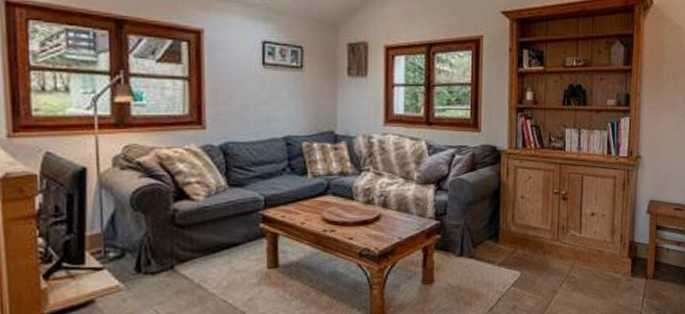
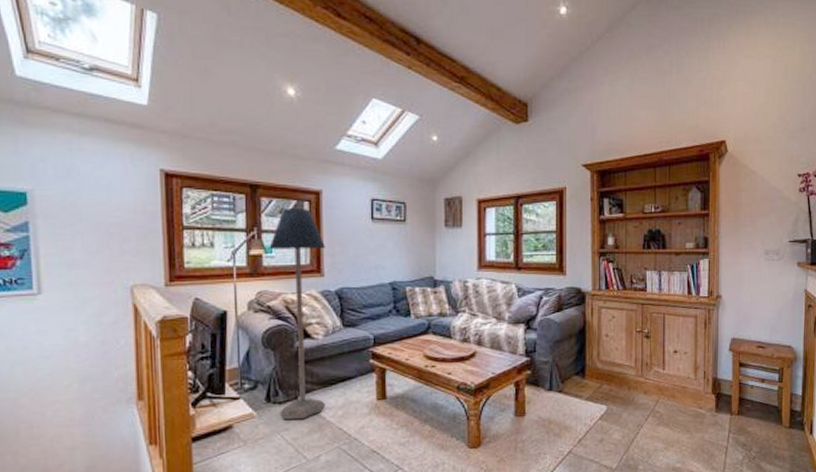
floor lamp: none [139,49,207,292] -> present [269,209,326,419]

